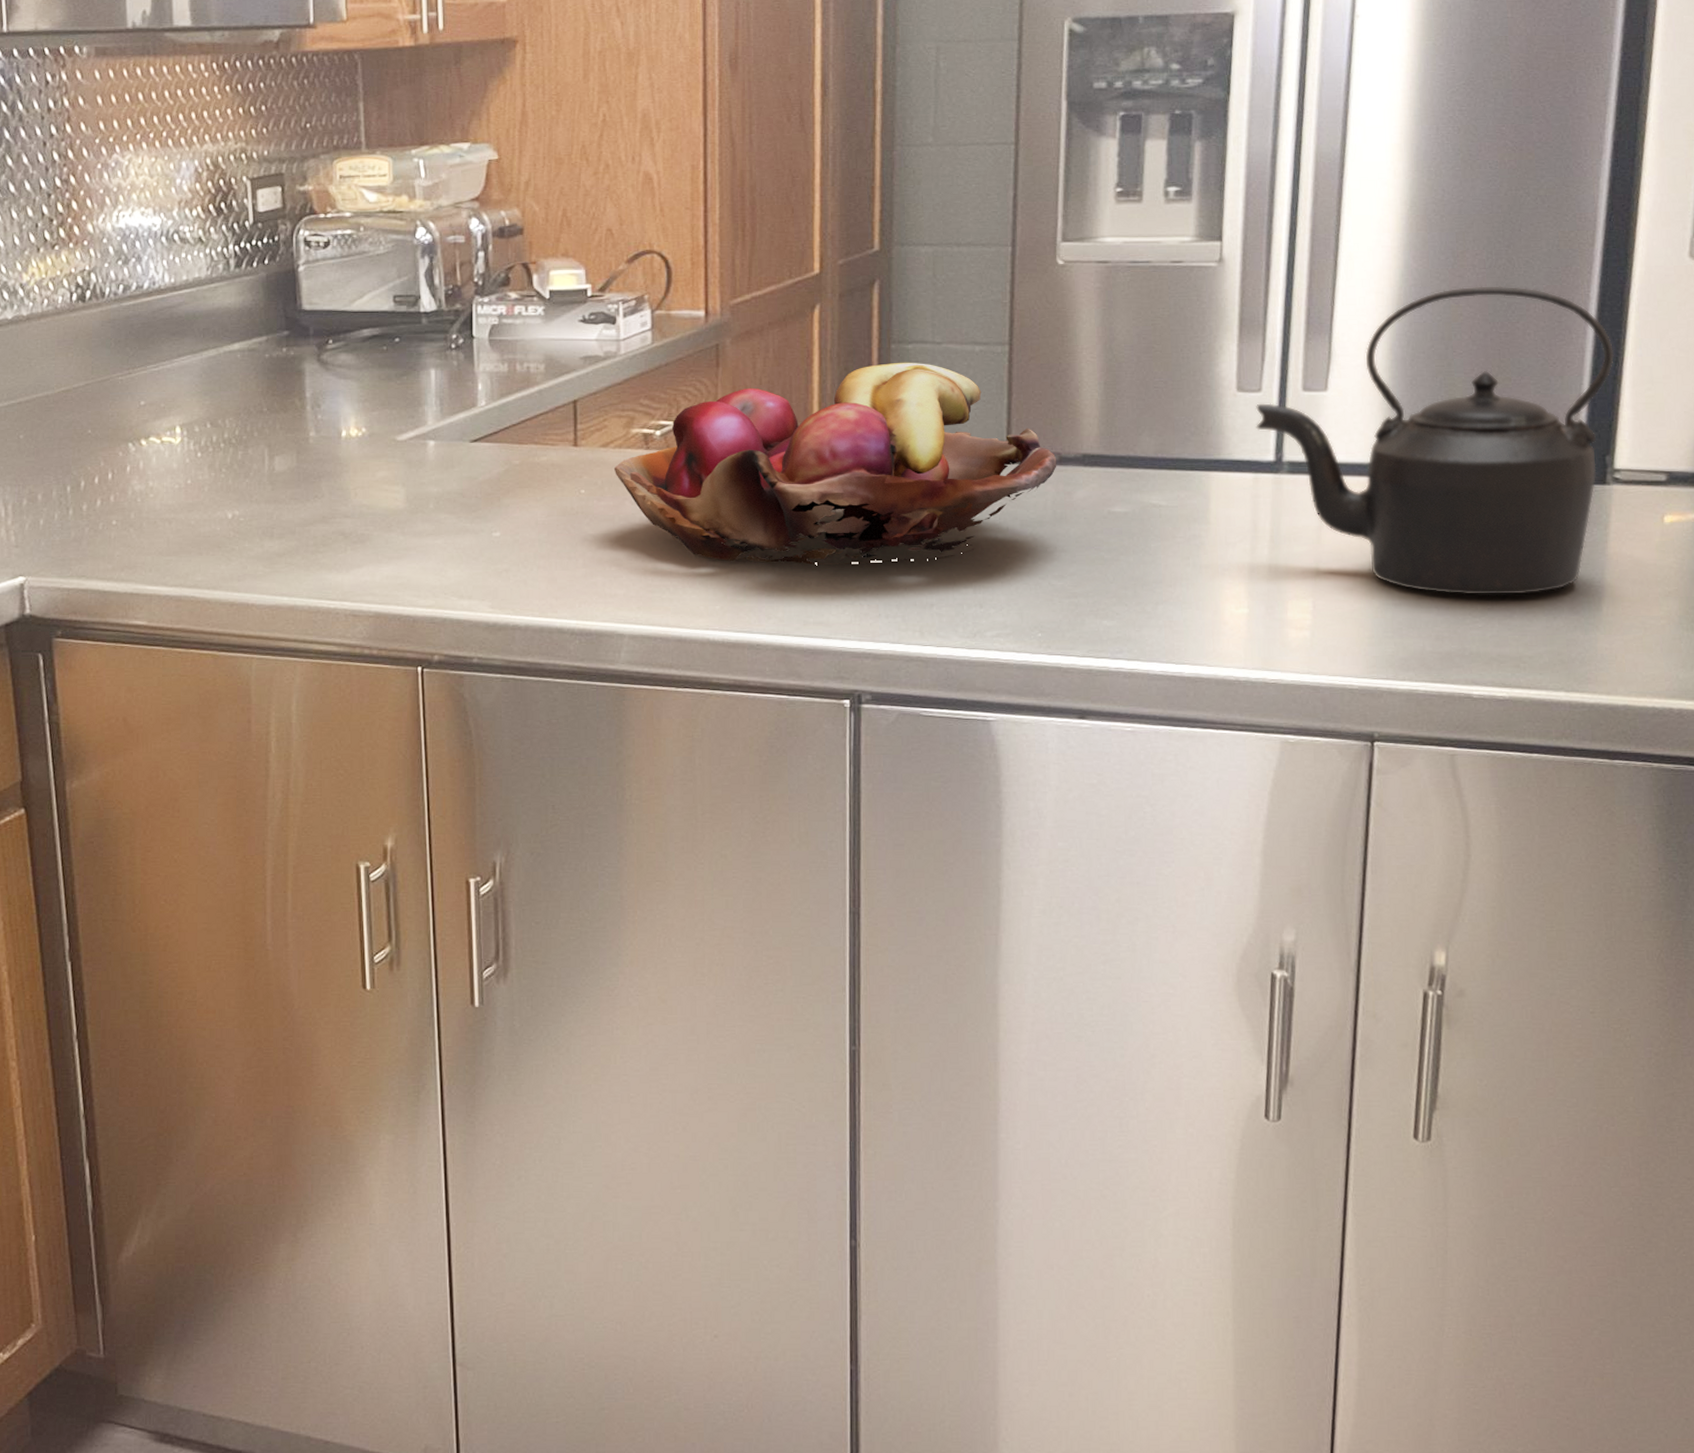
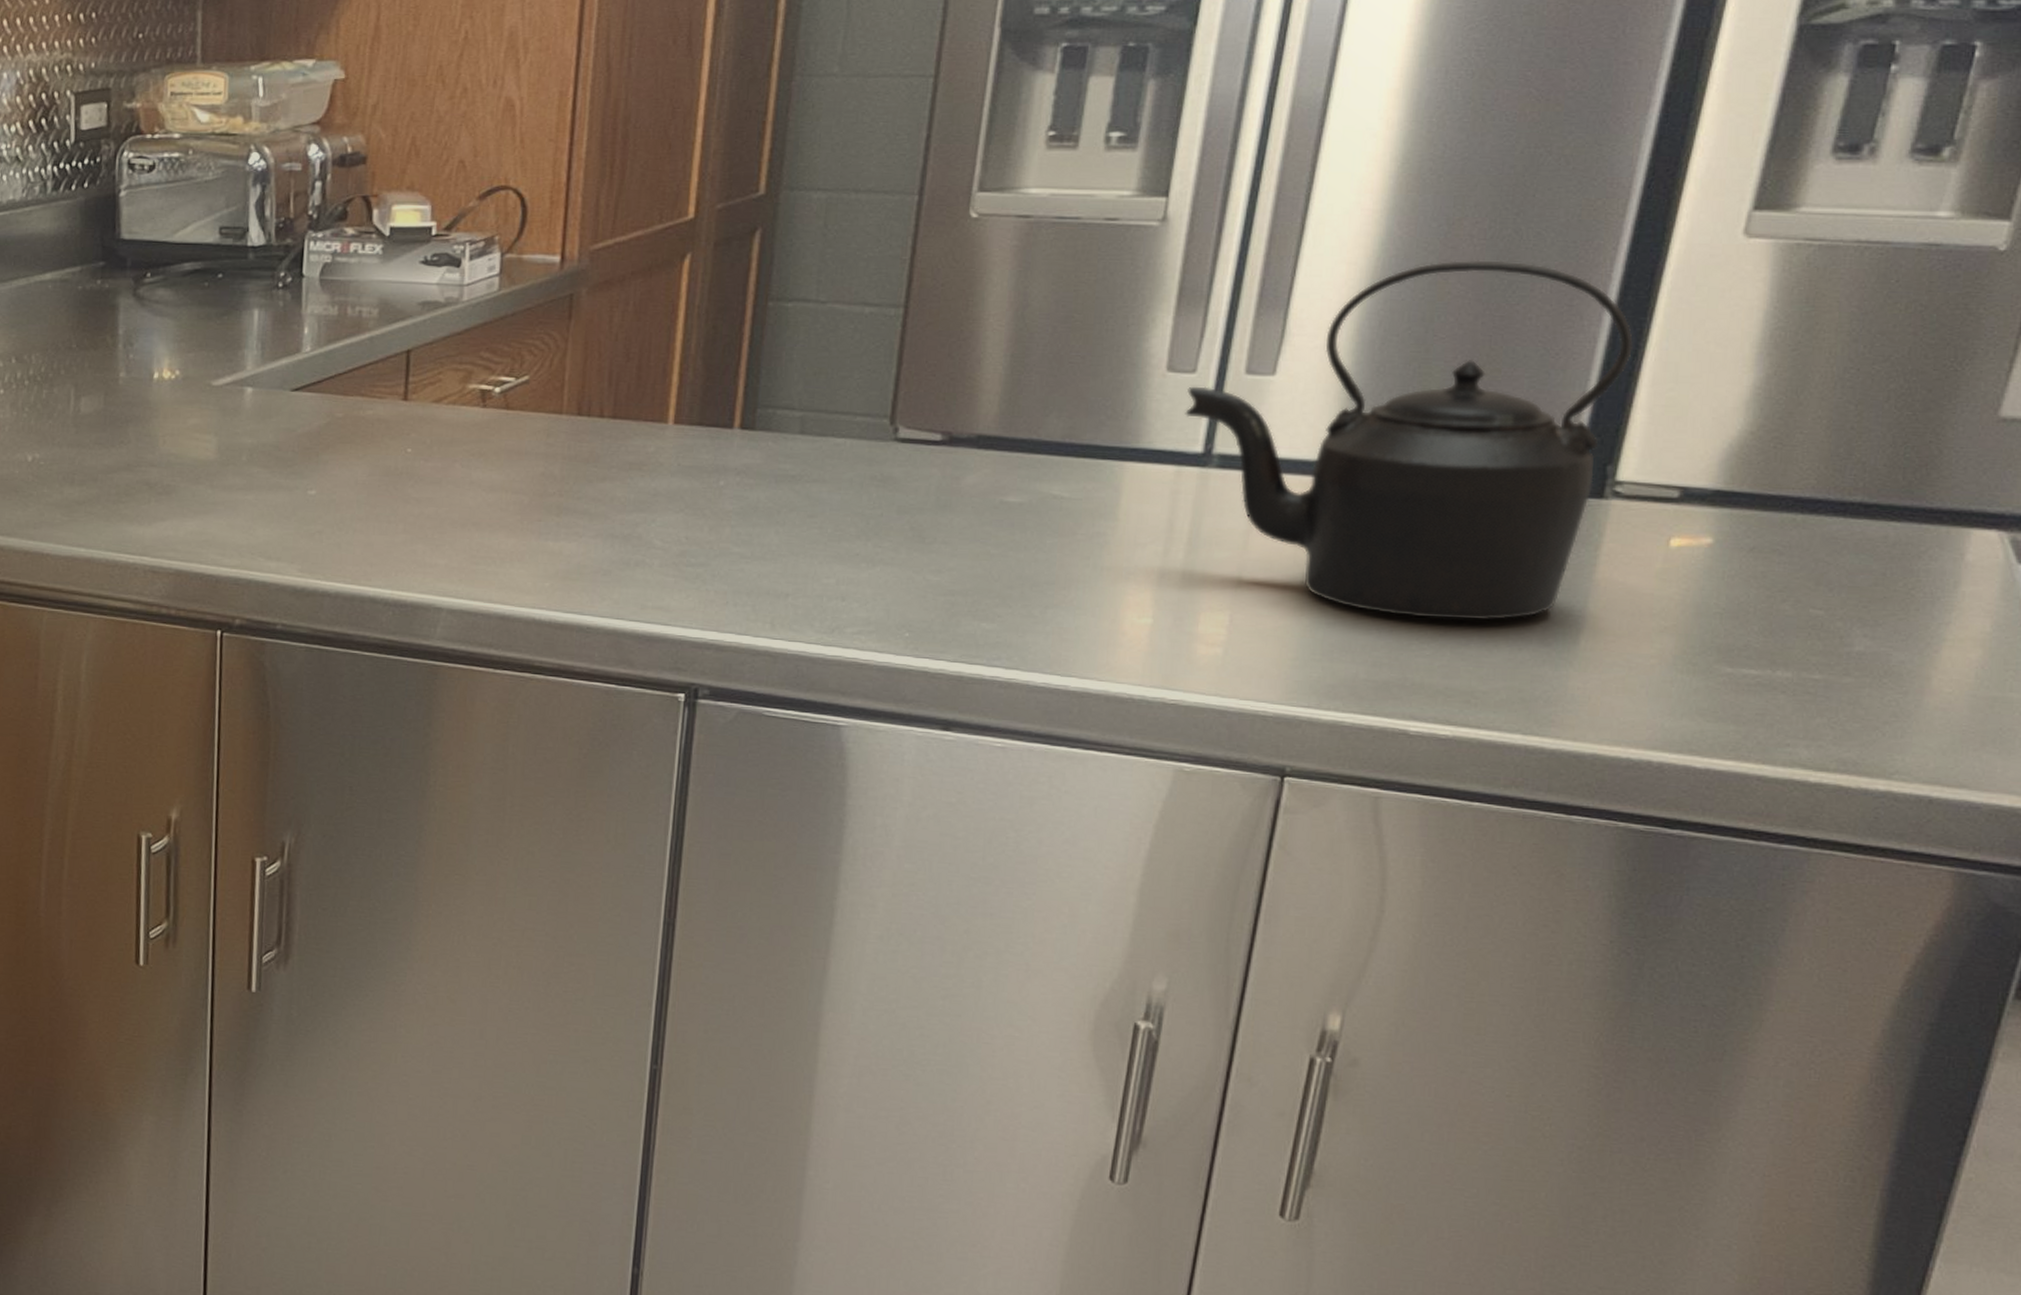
fruit basket: present [613,362,1057,565] -> none [445,322,947,545]

